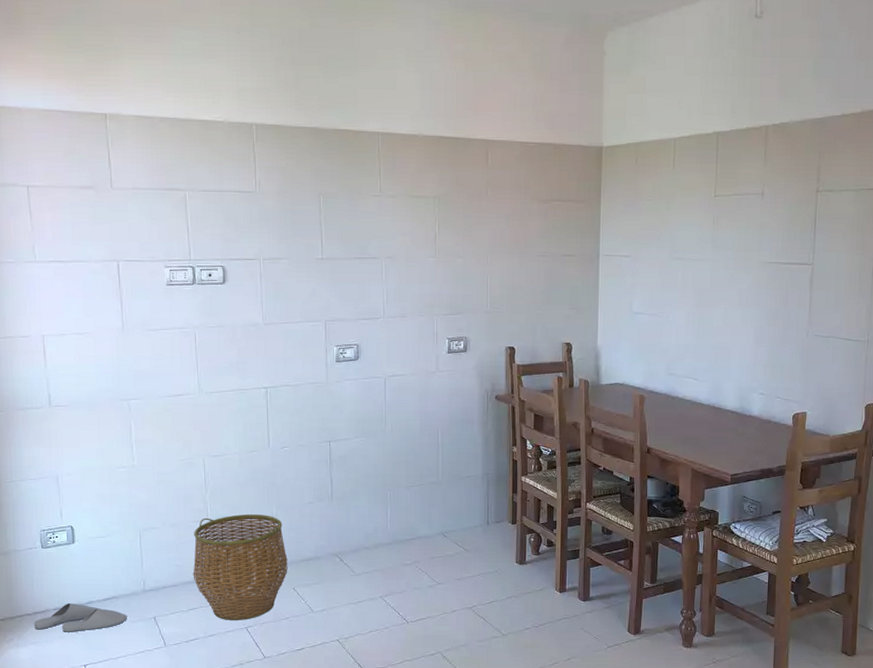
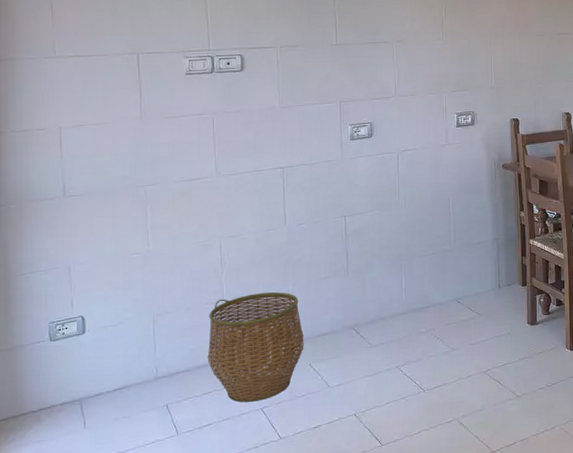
slippers: present [34,602,127,632] -> none [39,396,138,428]

